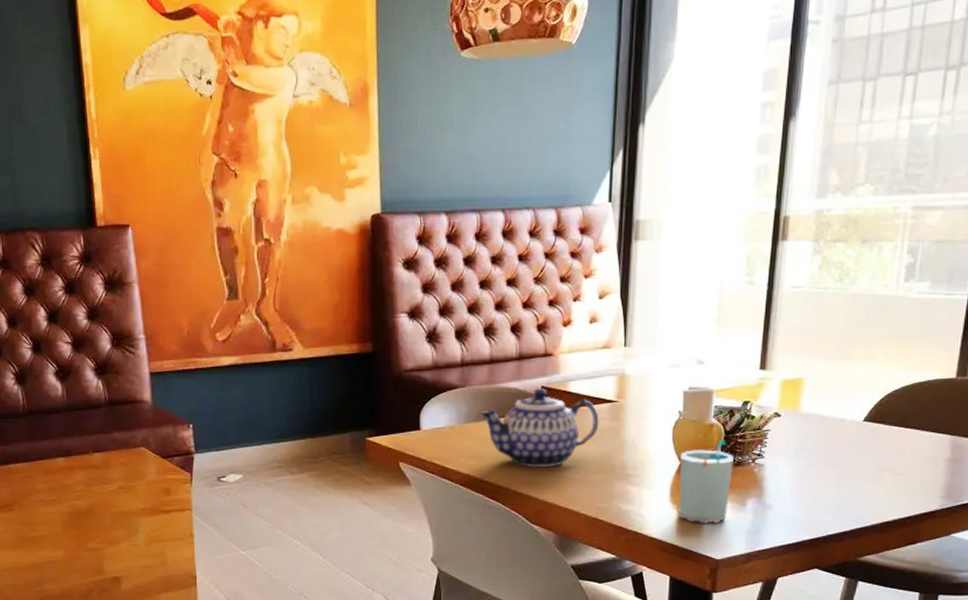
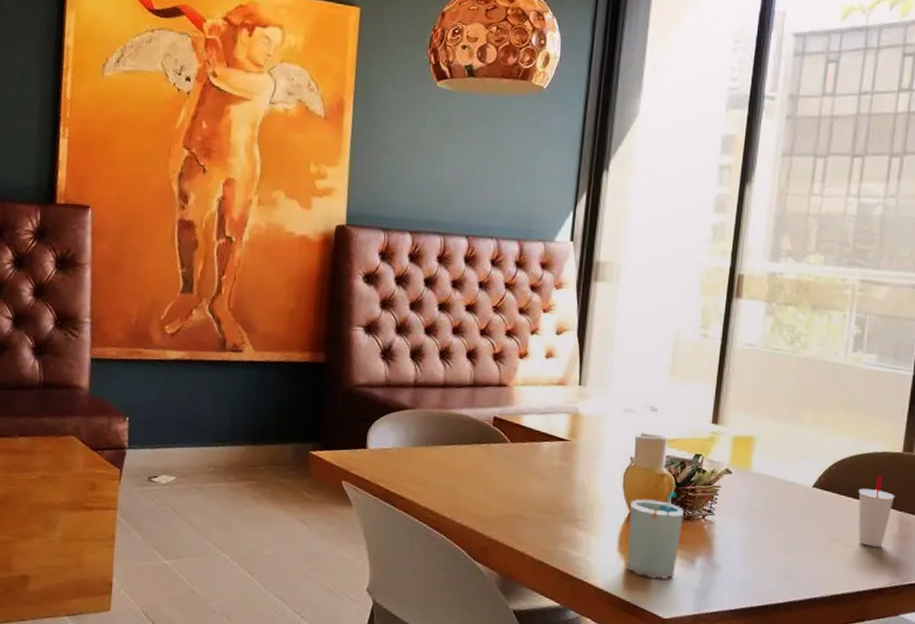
teapot: present [480,388,599,467] -> none [429,418,550,502]
cup: none [909,403,948,473] -> present [858,475,895,548]

